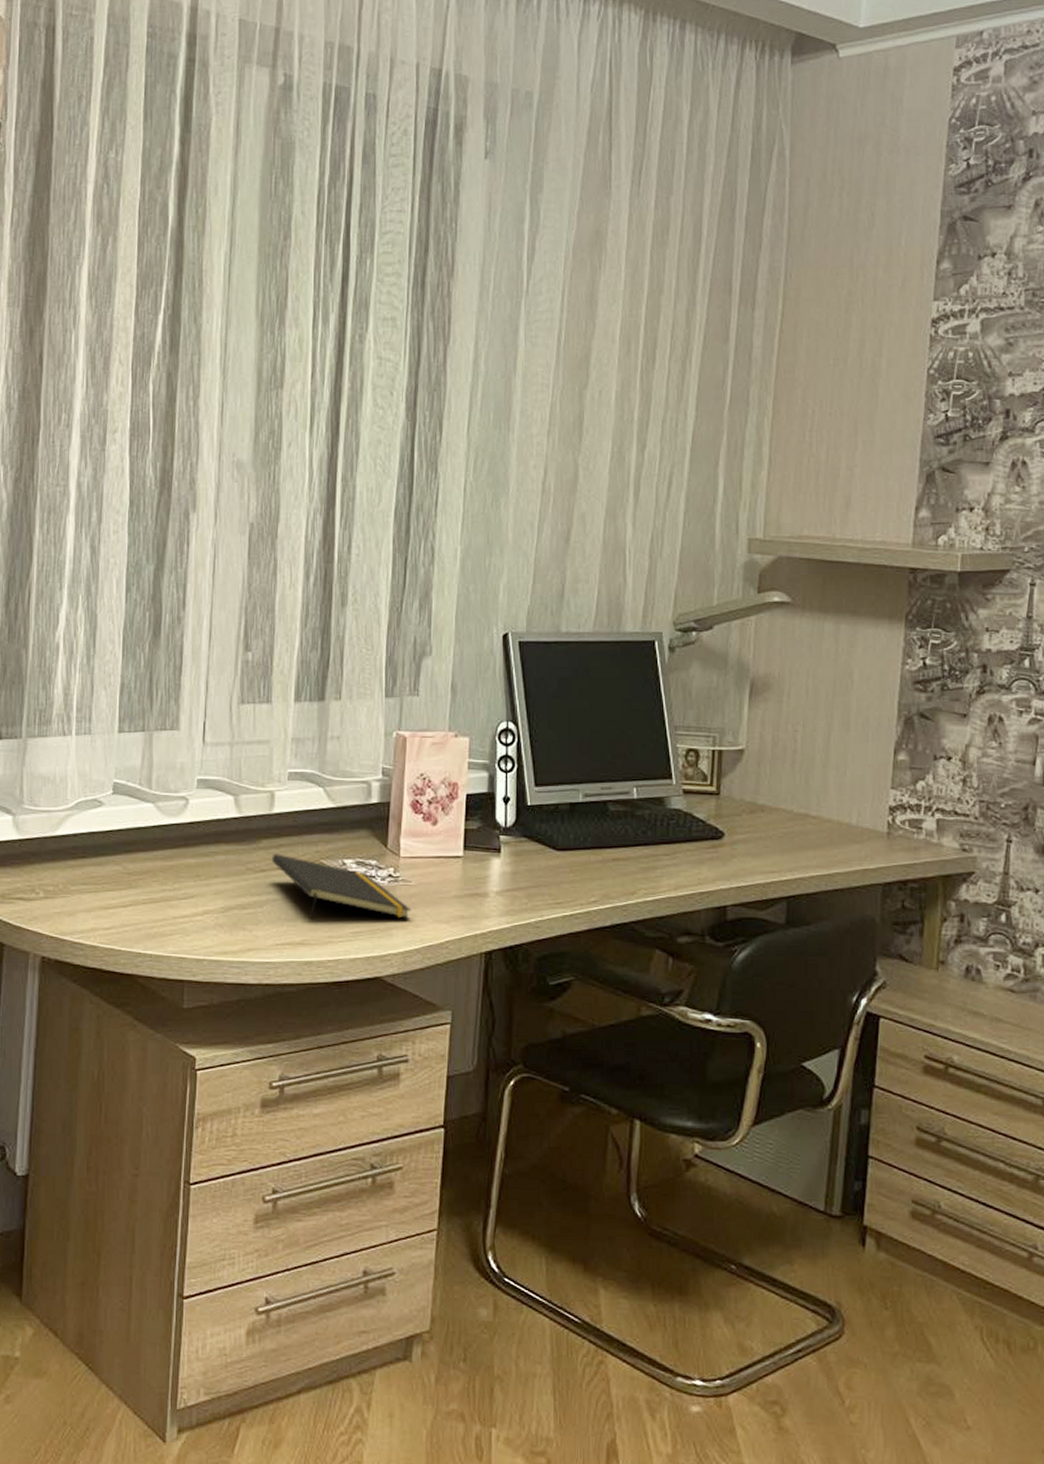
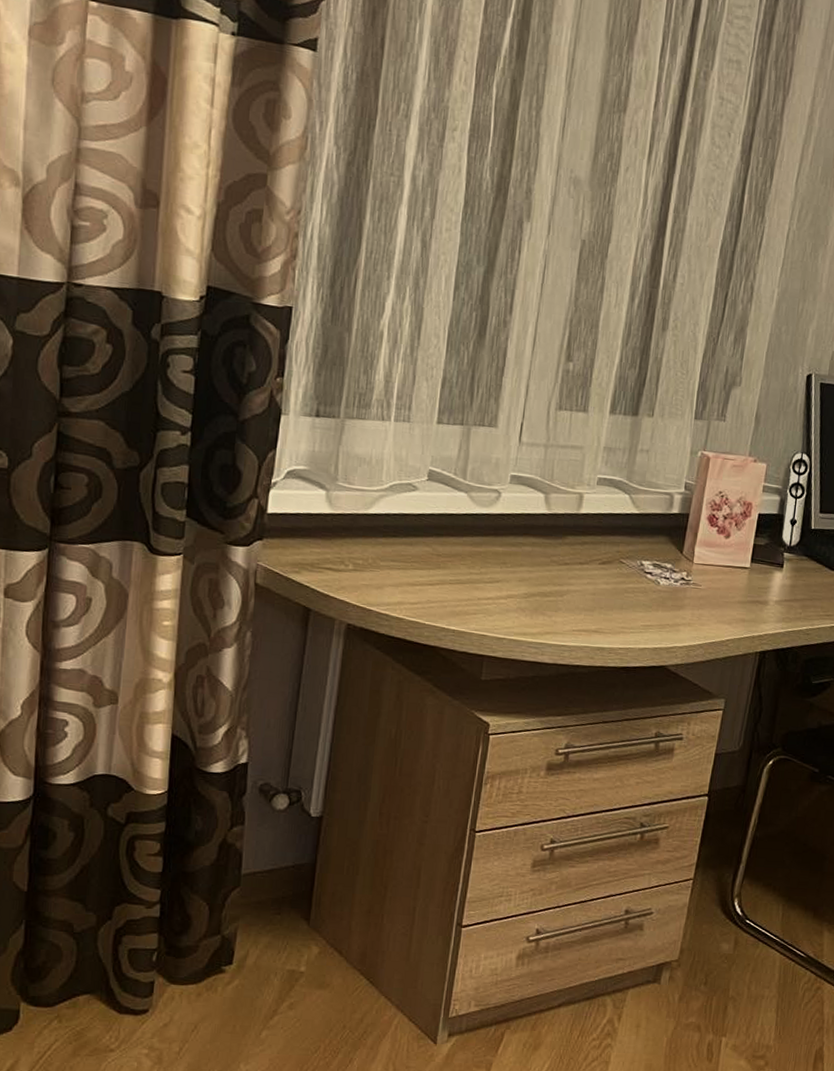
notepad: present [271,853,412,920] -> none [575,549,699,618]

